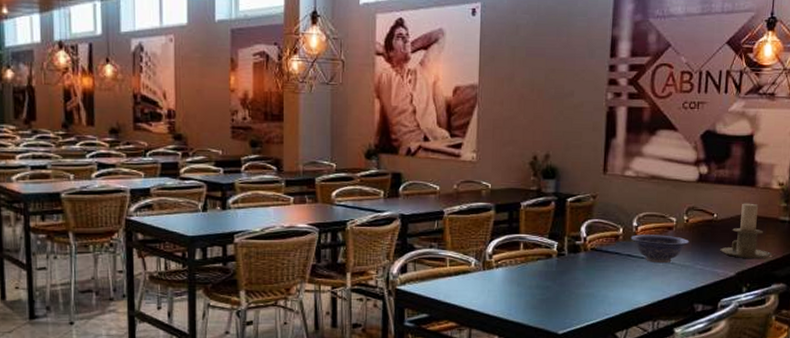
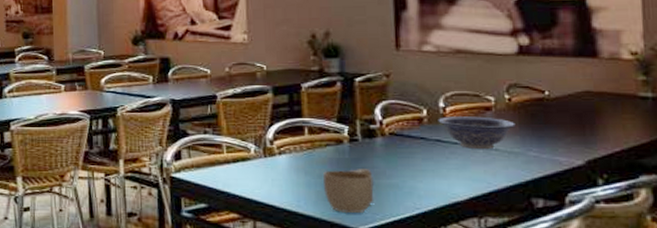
cup: none [532,280,574,320] -> present [323,169,374,214]
candle holder: present [720,203,773,259] -> none [559,77,635,145]

